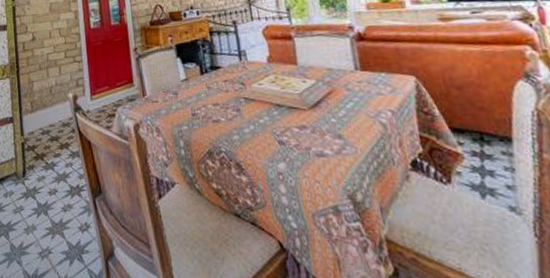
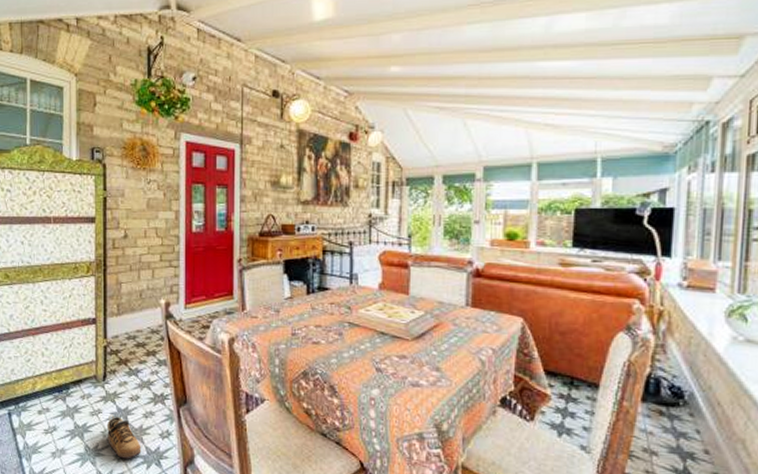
shoe: none [29,210,64,256] -> present [107,414,142,459]

